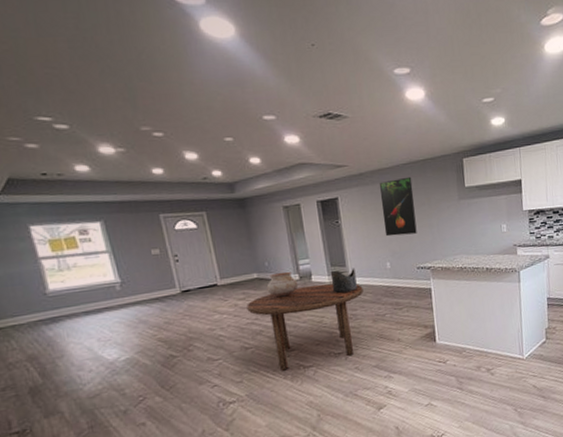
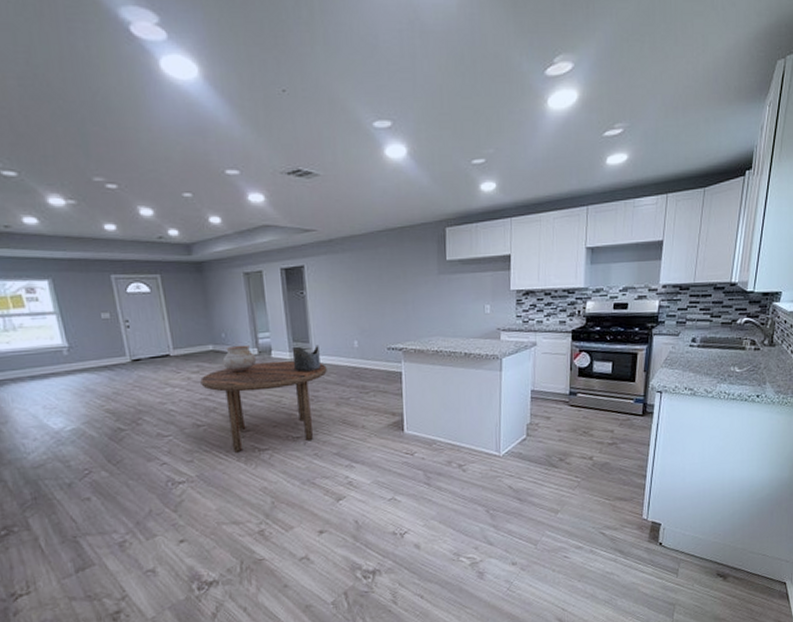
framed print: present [380,176,417,237] -> none [351,245,390,312]

